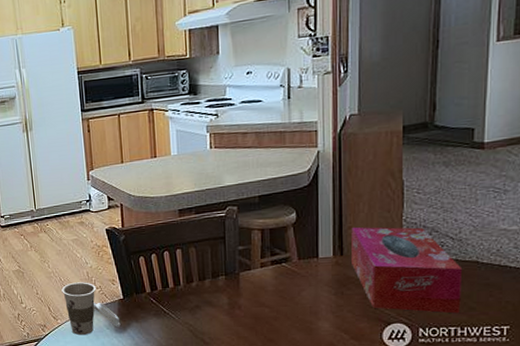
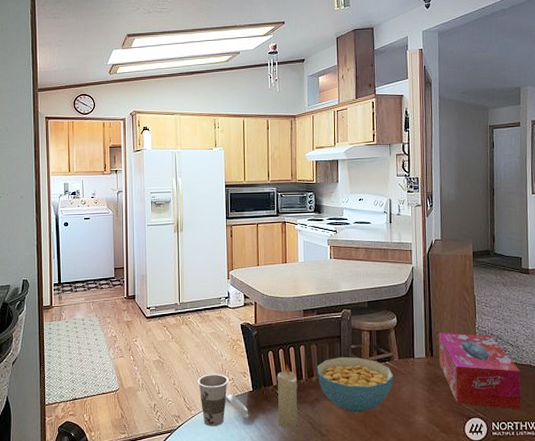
candle: none [150,269,176,337] -> present [277,364,298,428]
cereal bowl: none [197,259,292,320] -> present [317,356,394,413]

